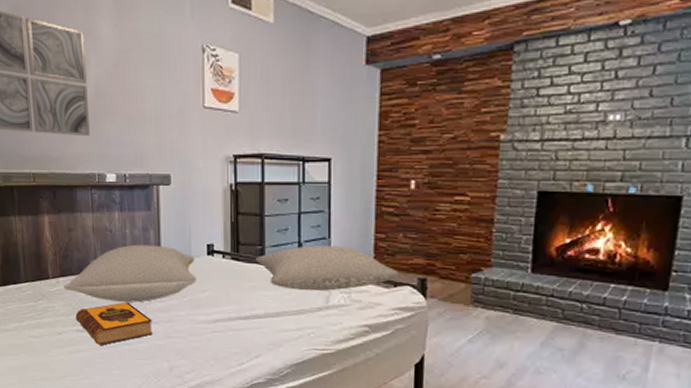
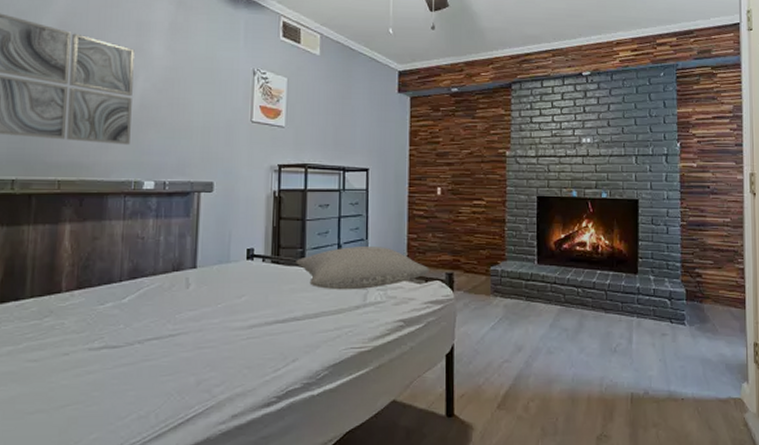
pillow: present [63,244,197,303] -> none [78,251,234,313]
hardback book: present [75,302,153,345] -> none [89,313,181,363]

